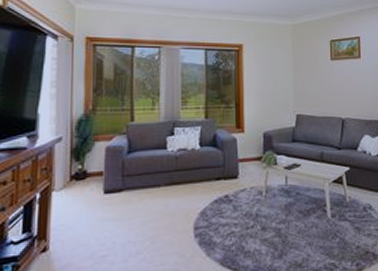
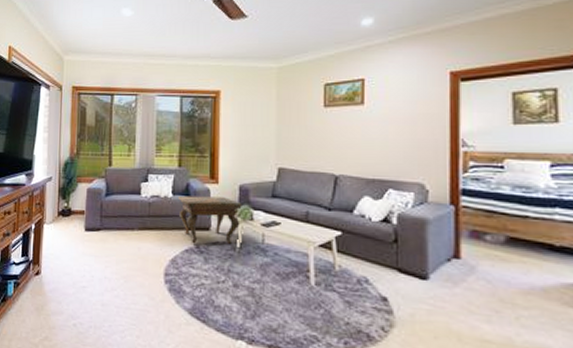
side table: none [205,145,267,194] -> present [177,195,242,244]

